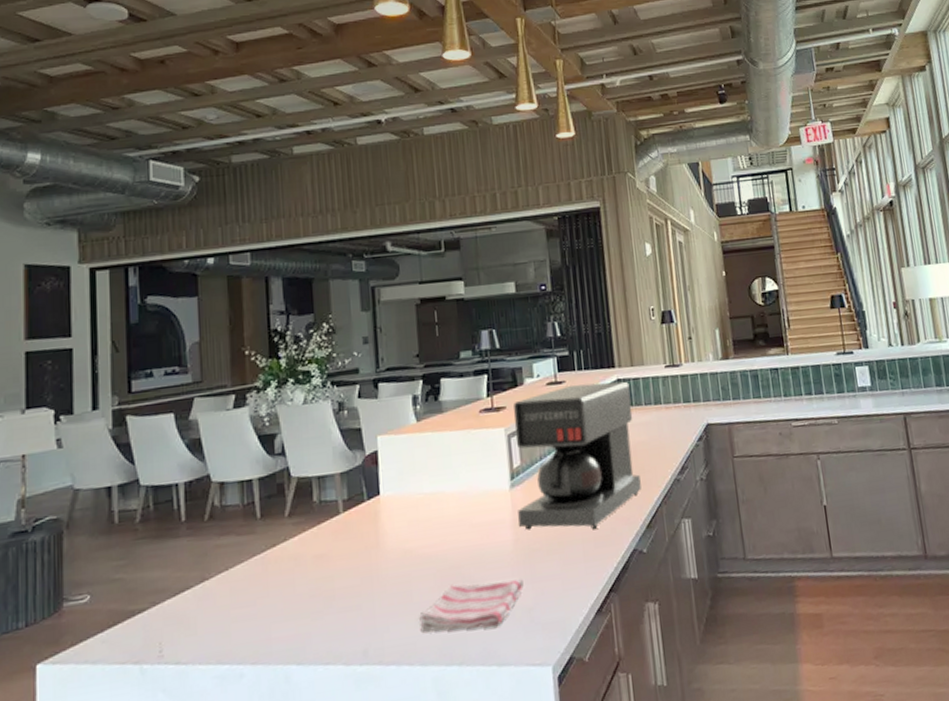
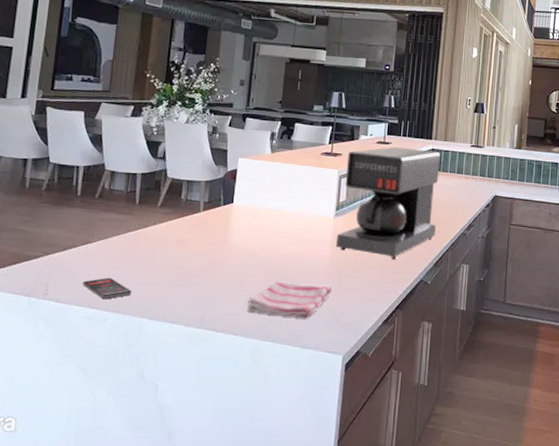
smartphone: none [206,620,270,650] -> present [83,278,132,300]

